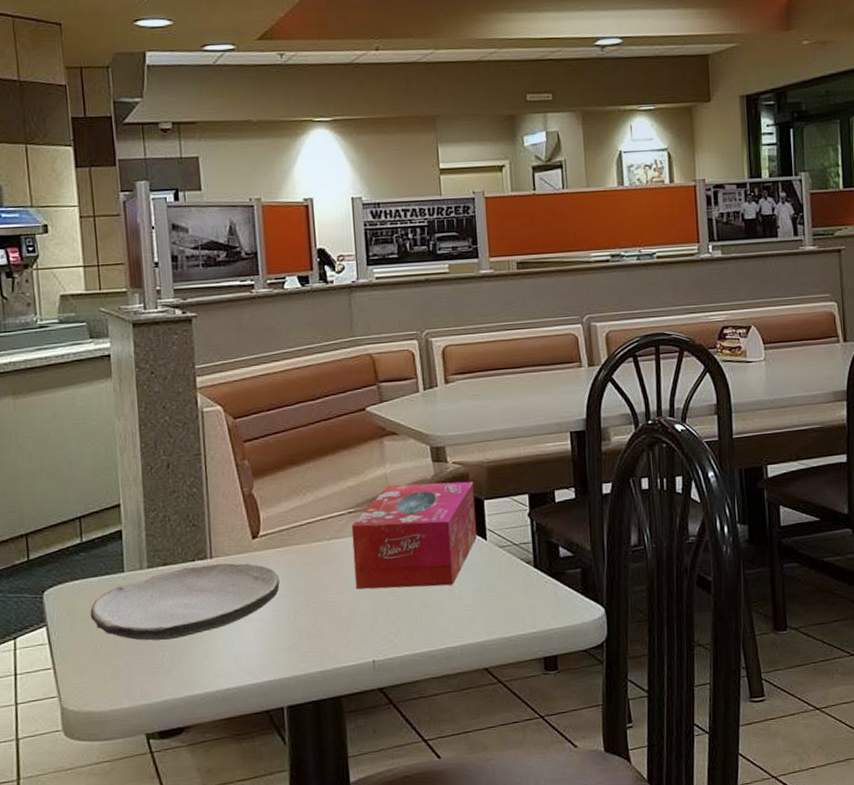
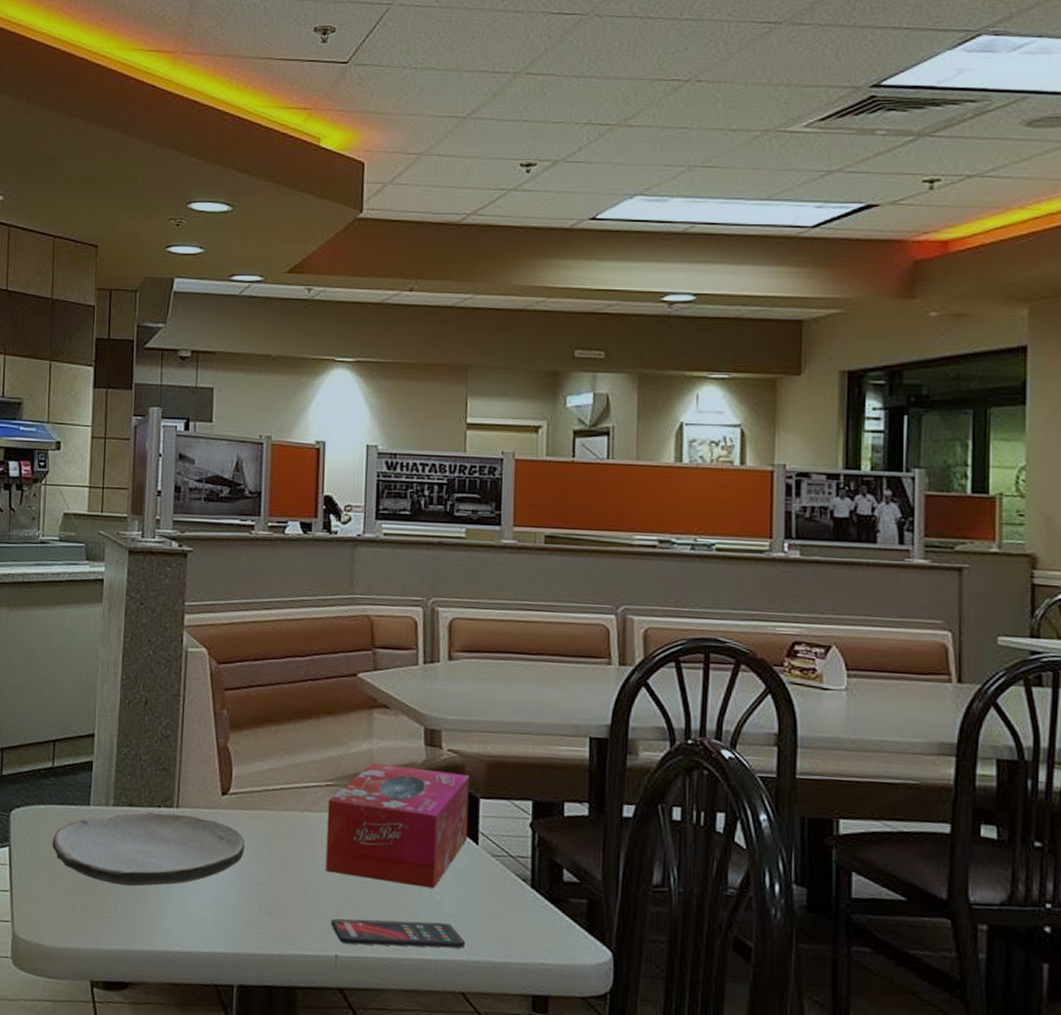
smartphone: none [365,612,484,648] -> present [330,918,465,949]

